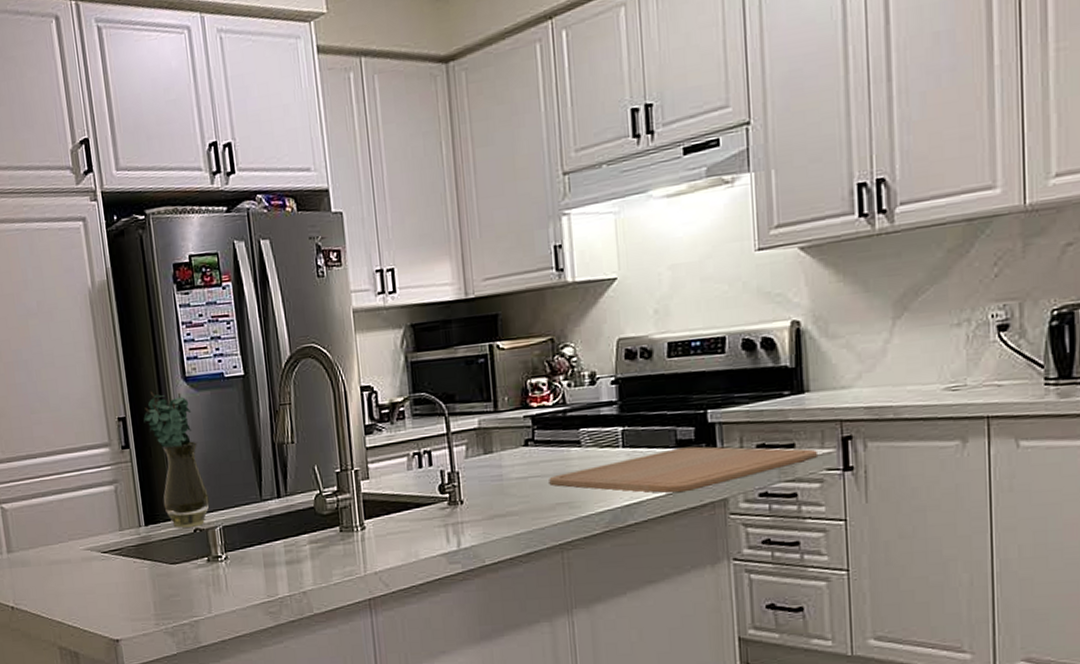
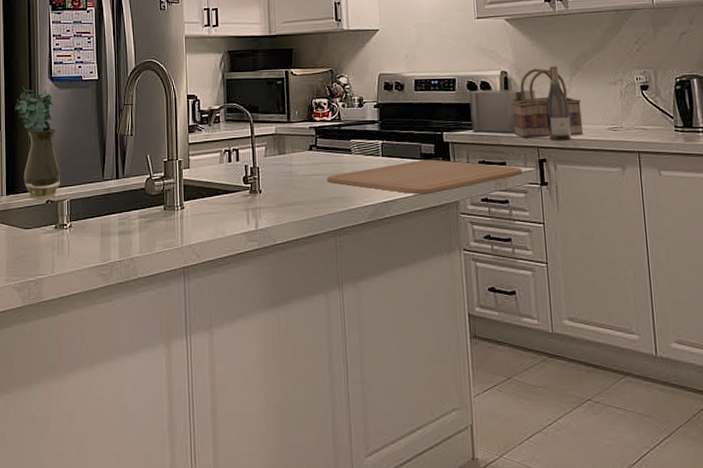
toaster: none [744,343,841,408] -> present [469,89,536,134]
basket: none [803,312,907,411] -> present [510,68,583,138]
wine bottle: none [854,307,891,411] -> present [545,66,572,141]

